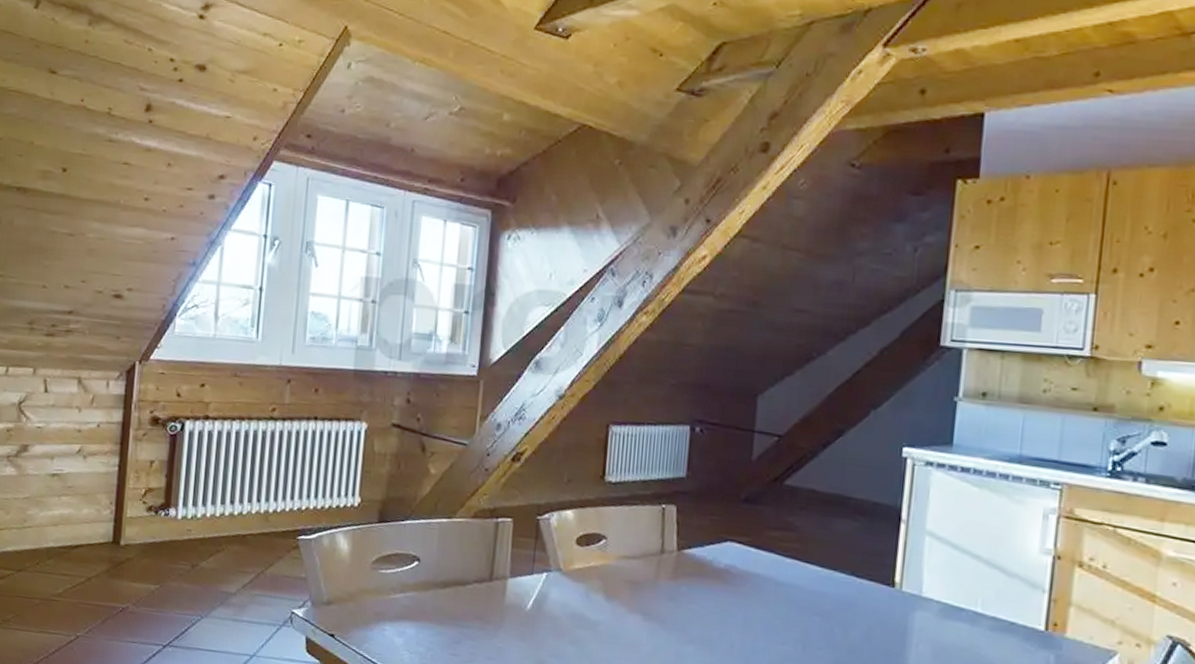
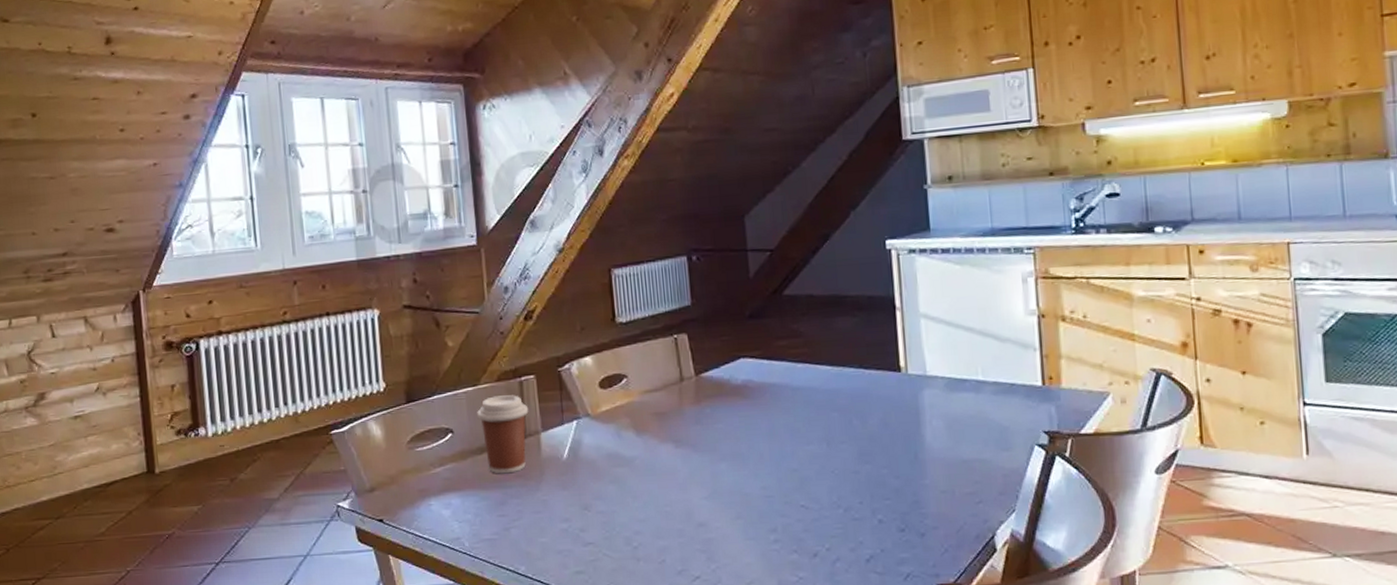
coffee cup: none [447,532,500,614] -> present [477,395,529,474]

